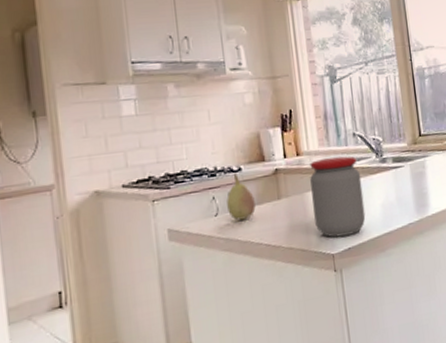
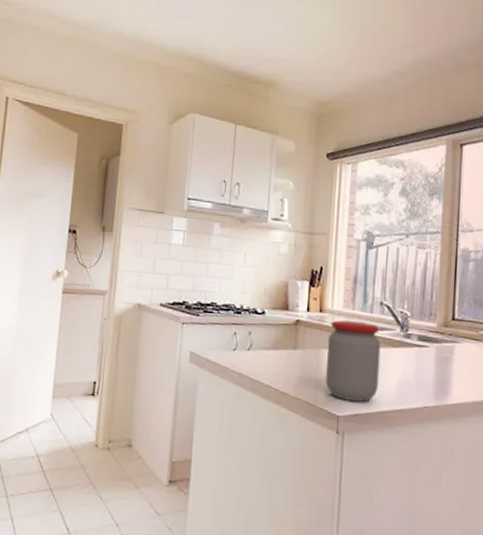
fruit: present [226,172,256,221] -> none [245,315,272,360]

